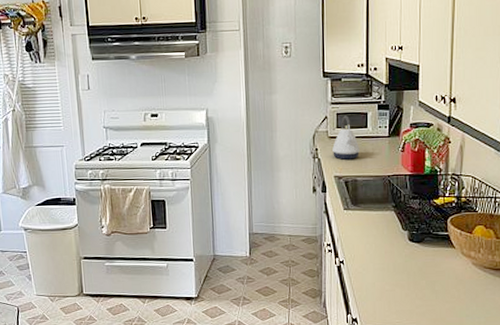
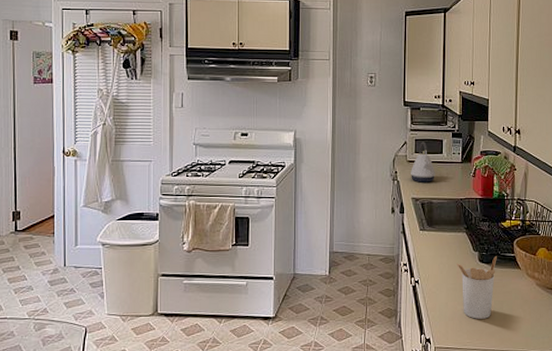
utensil holder: none [384,235,429,299] -> present [457,256,497,319]

